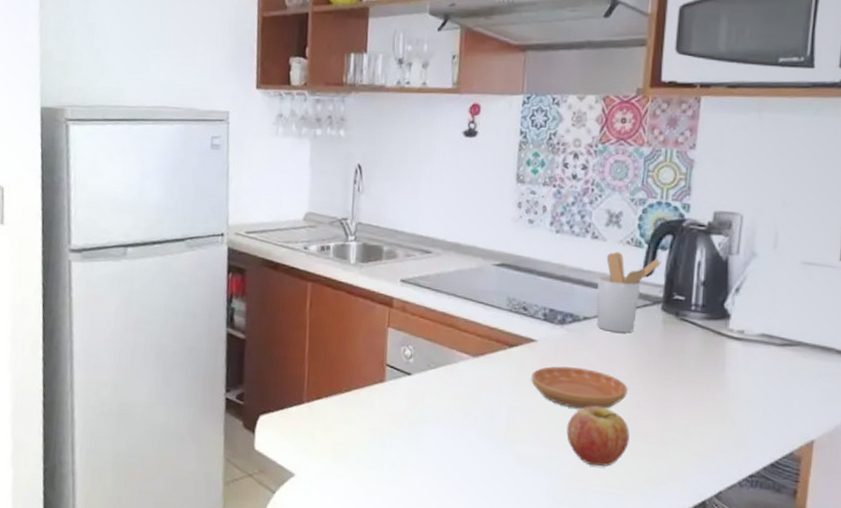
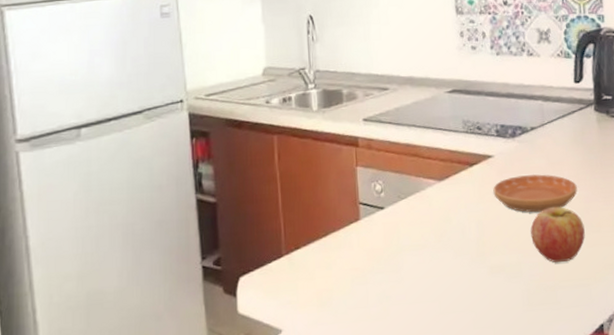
utensil holder: present [596,251,661,333] -> none [537,64,588,137]

